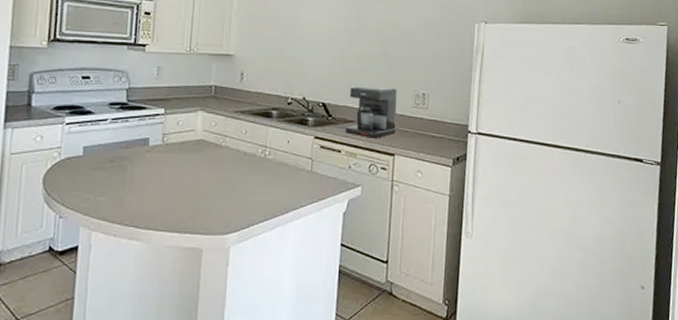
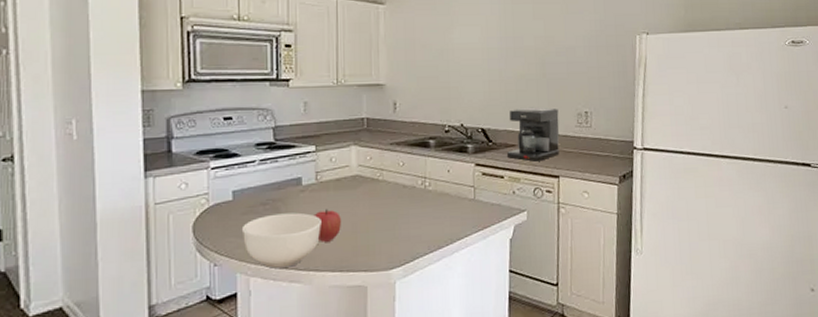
bowl: none [88,172,164,224] -> present [241,212,321,269]
fruit: none [157,170,184,202] -> present [314,209,342,242]

